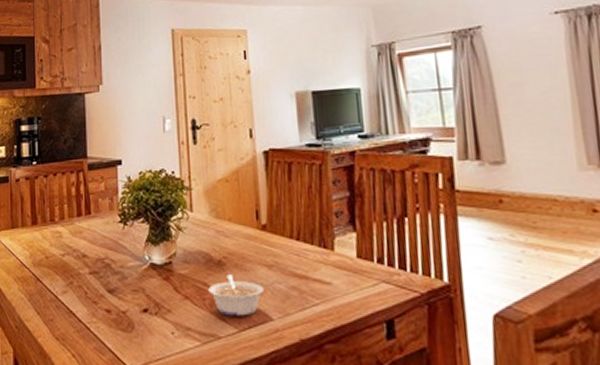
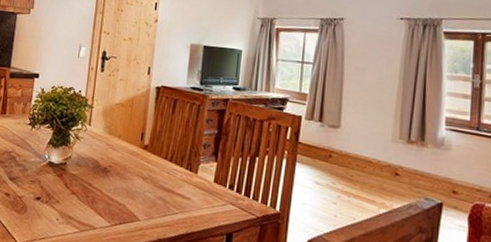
legume: present [208,275,264,316] -> none [92,180,137,214]

